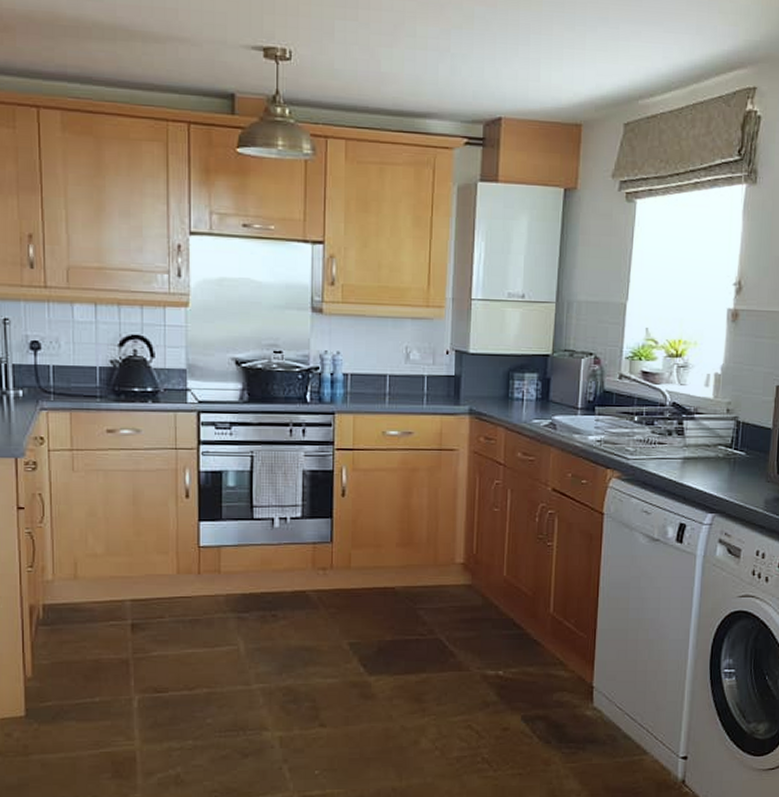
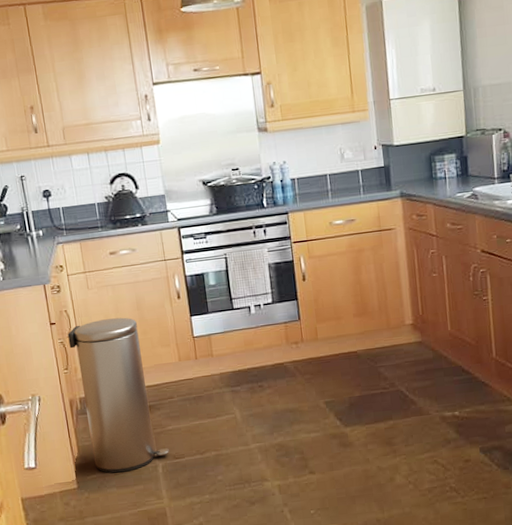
pedal bin: none [38,511,151,702] -> present [67,317,170,473]

